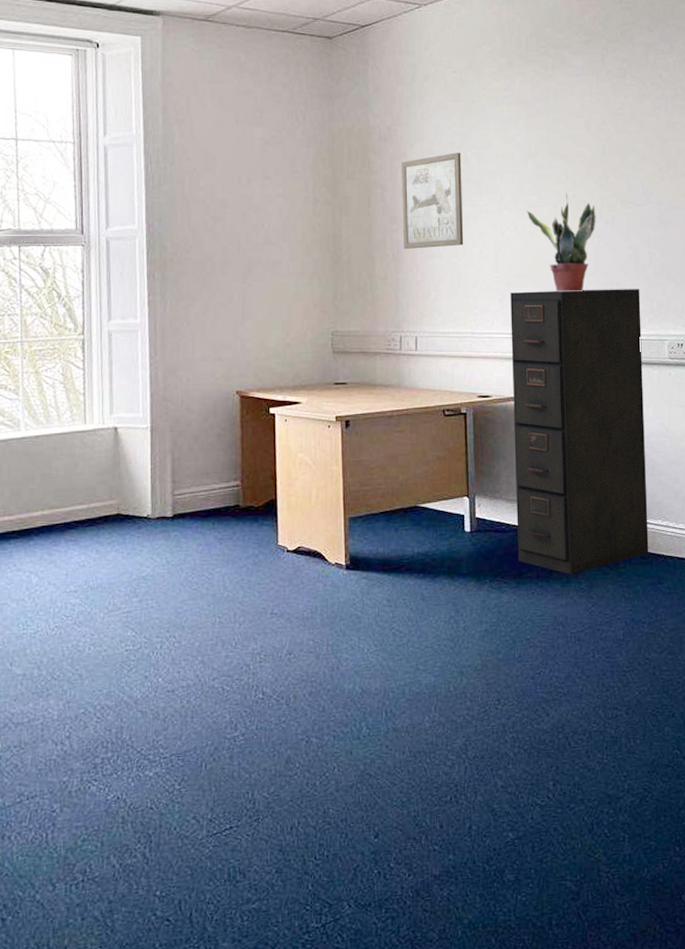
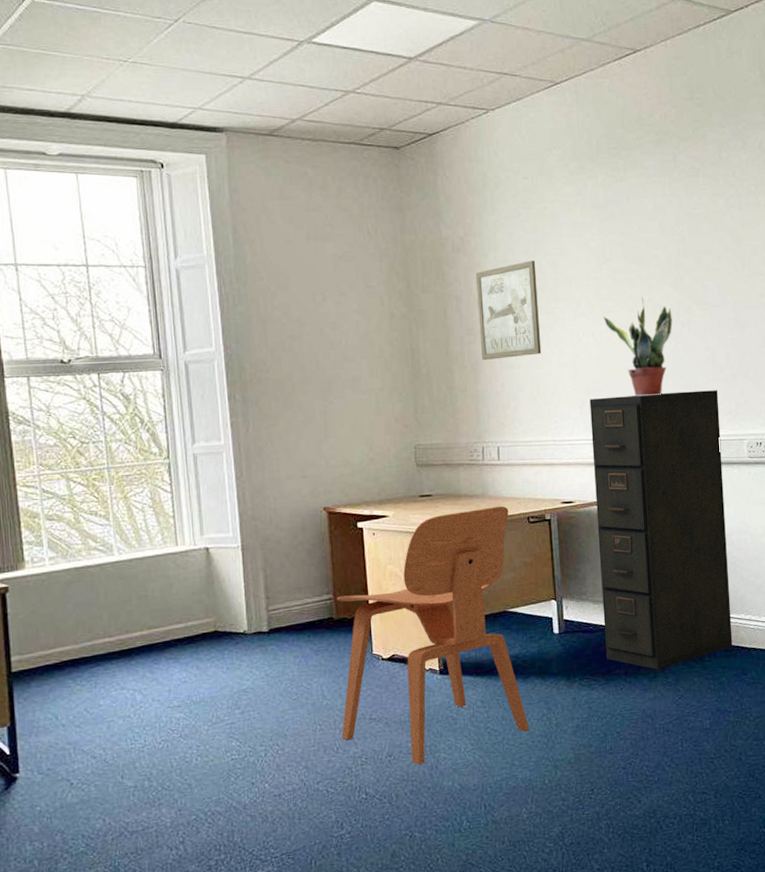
chair: none [241,397,436,664] -> present [336,505,530,765]

